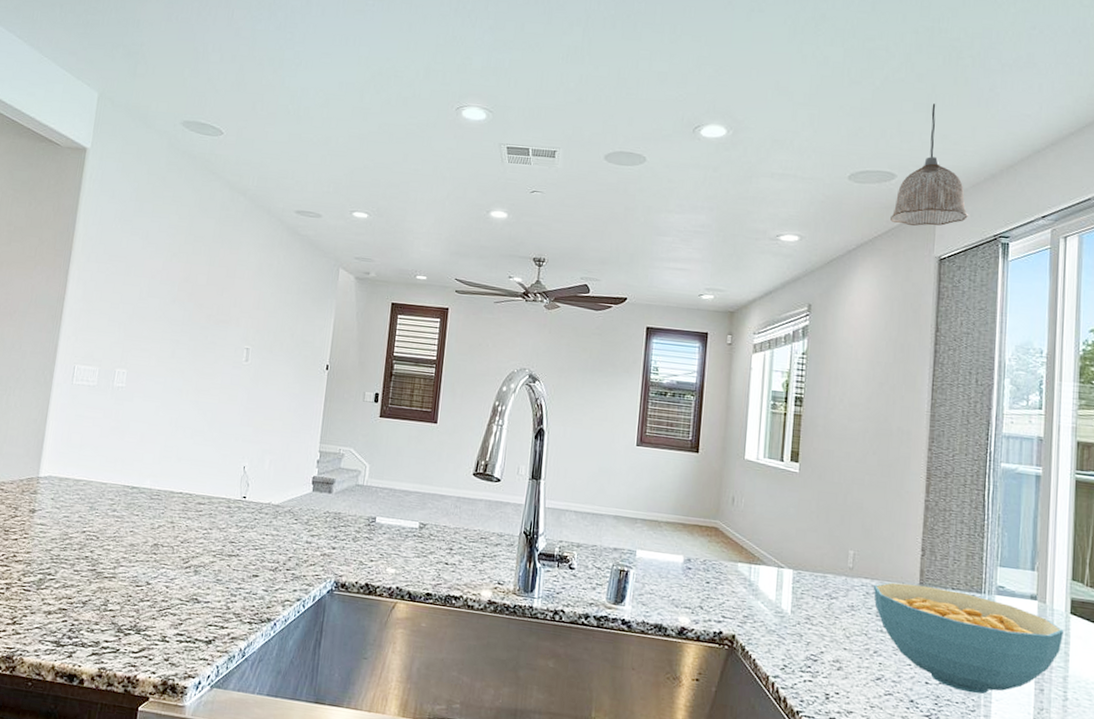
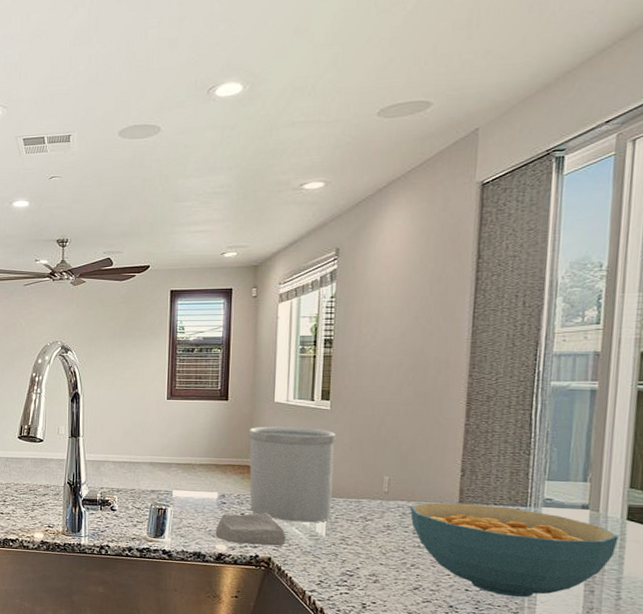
soap bar: none [678,581,751,623] -> present [215,513,286,546]
utensil holder: none [716,485,803,597] -> present [249,426,336,523]
pendant lamp: present [890,104,969,226] -> none [426,18,517,154]

